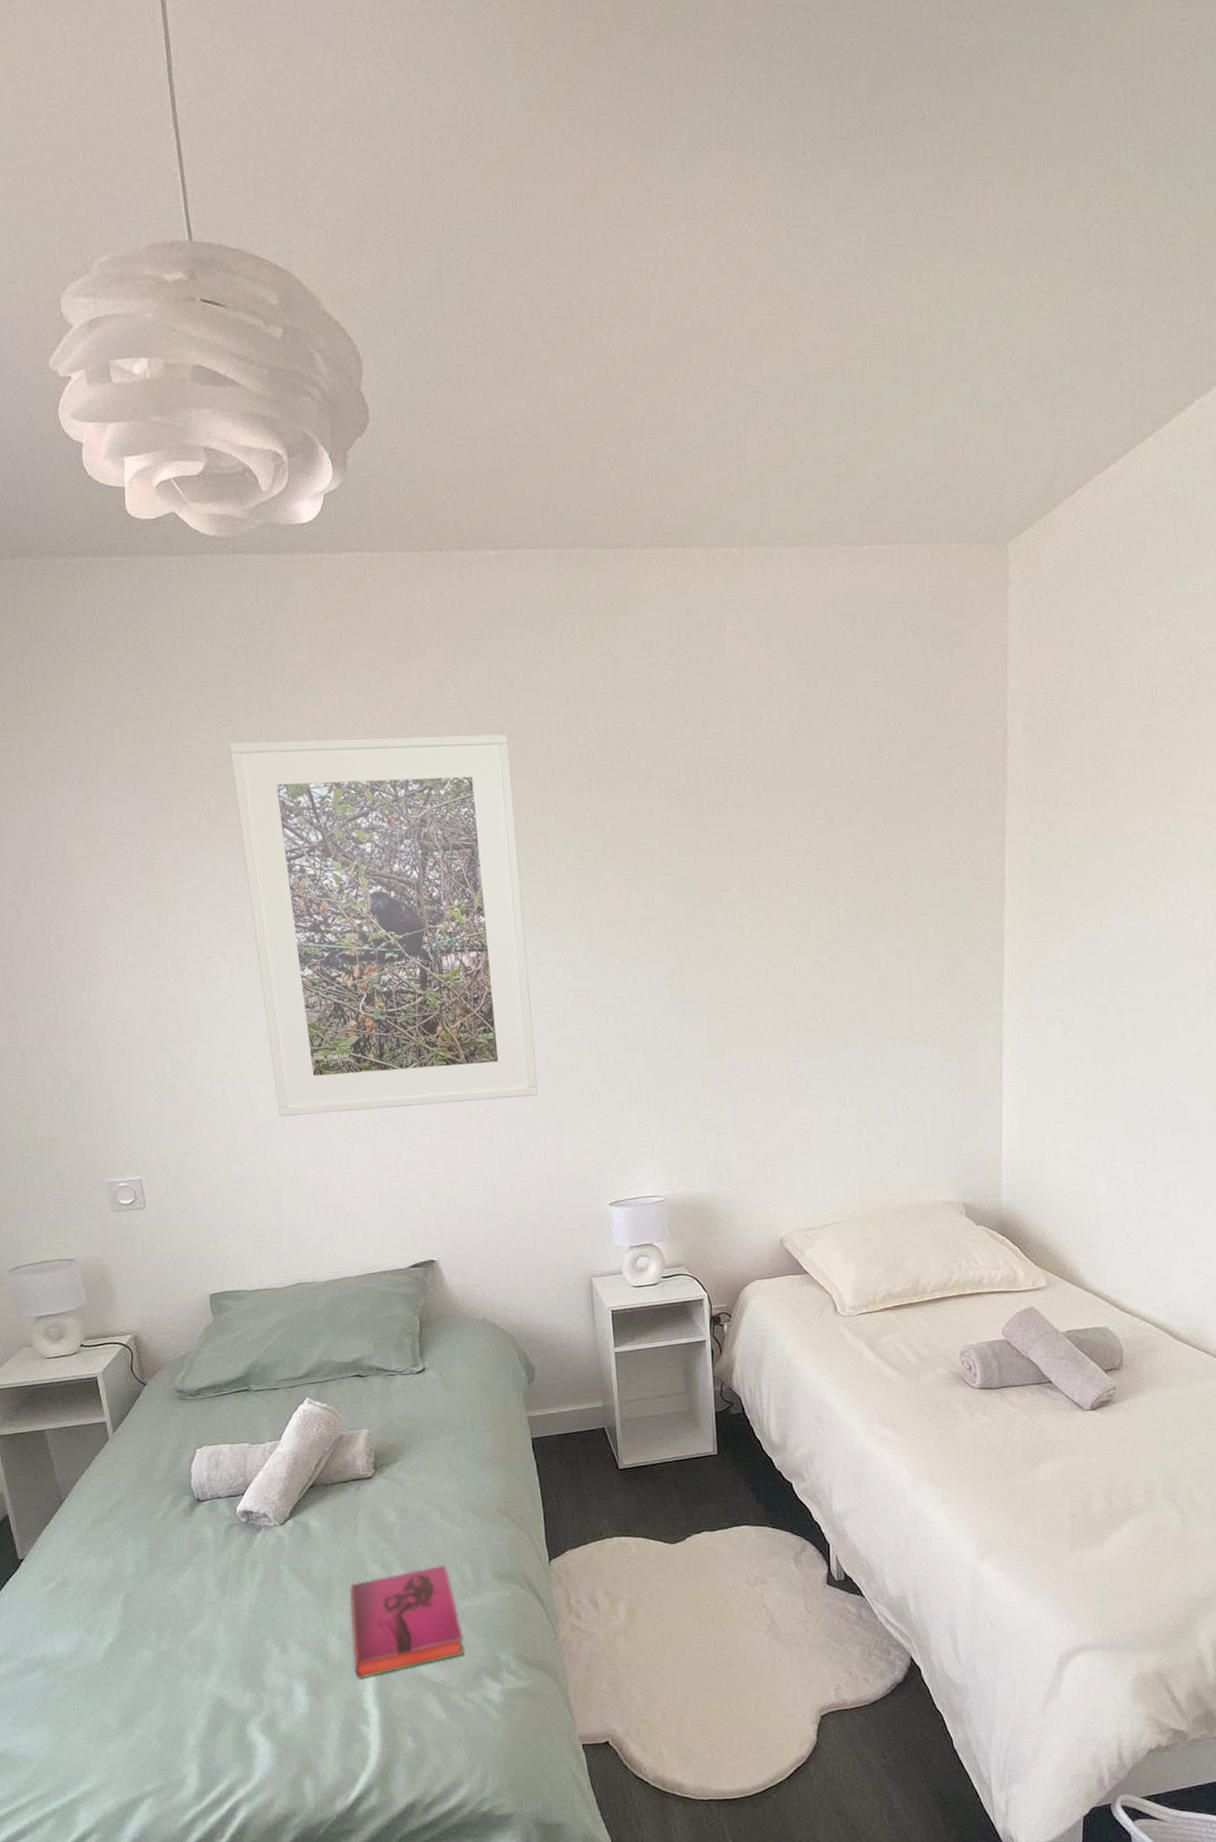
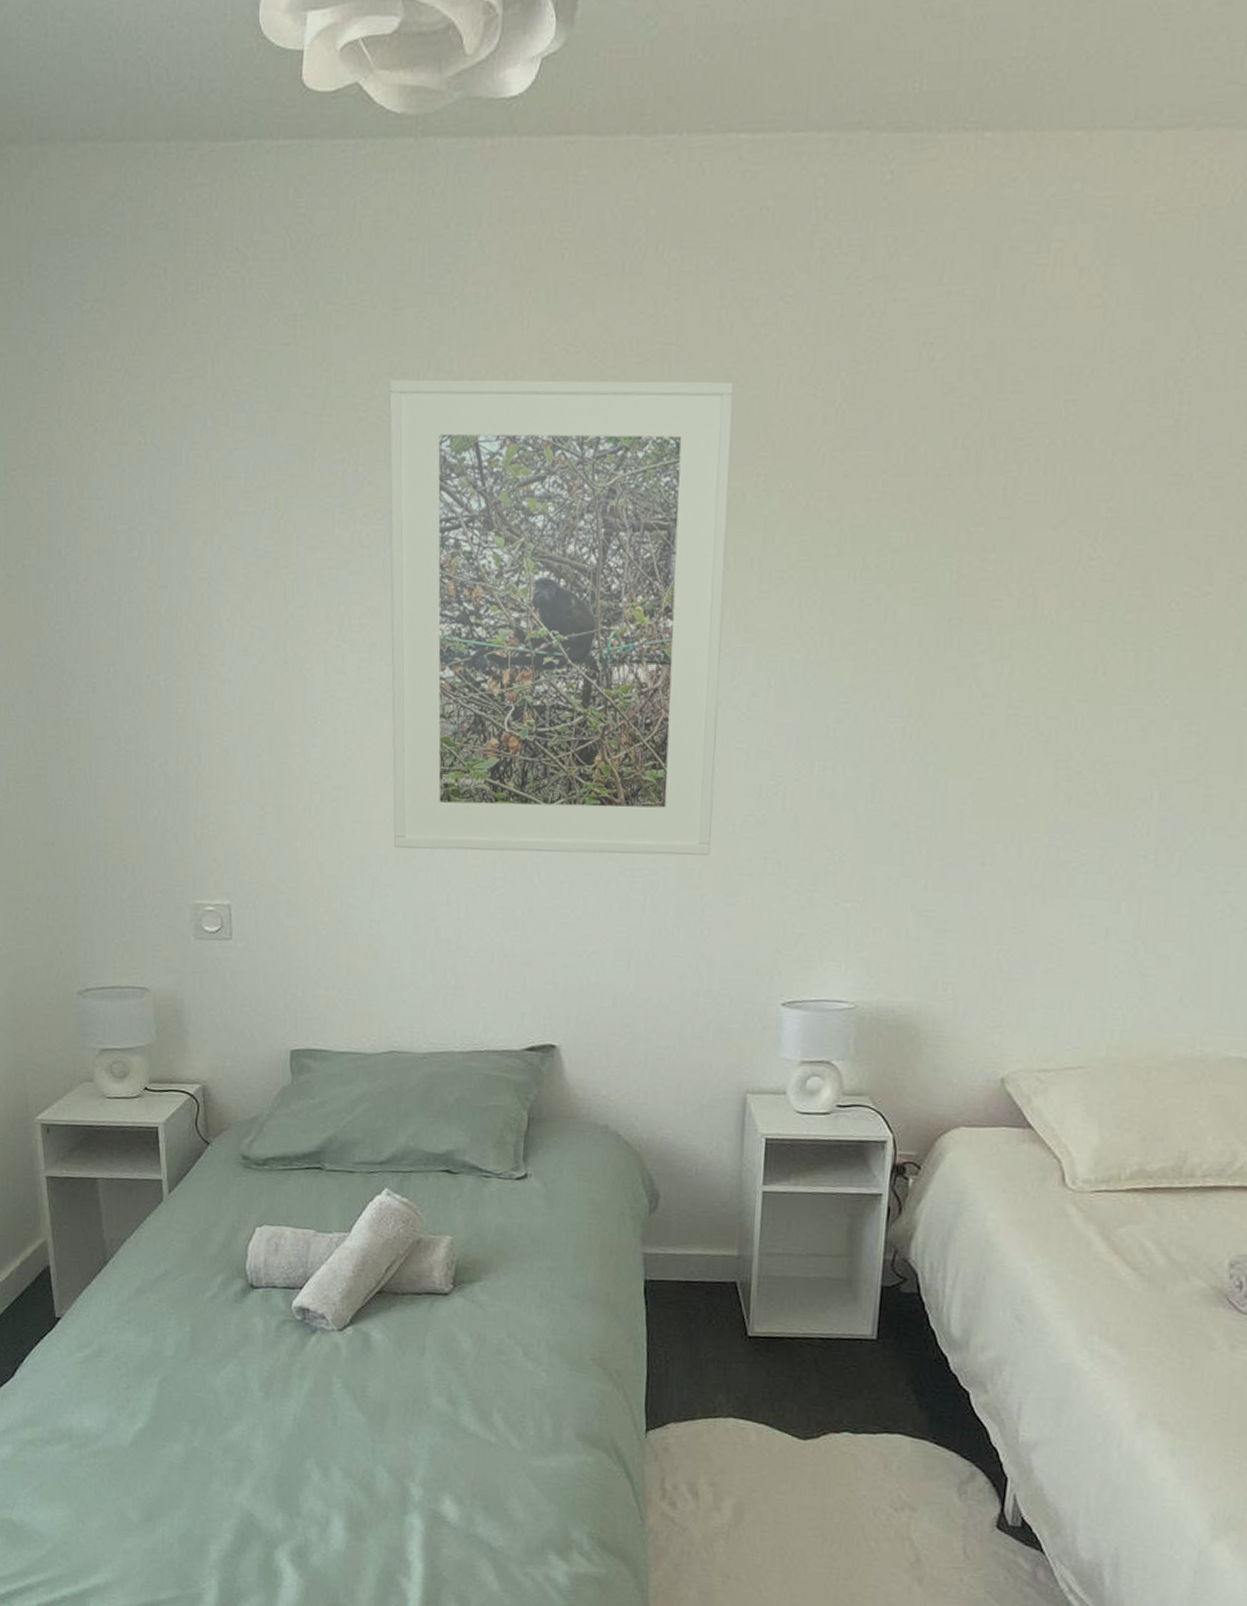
hardback book: present [350,1565,465,1680] -> none [401,1411,531,1526]

